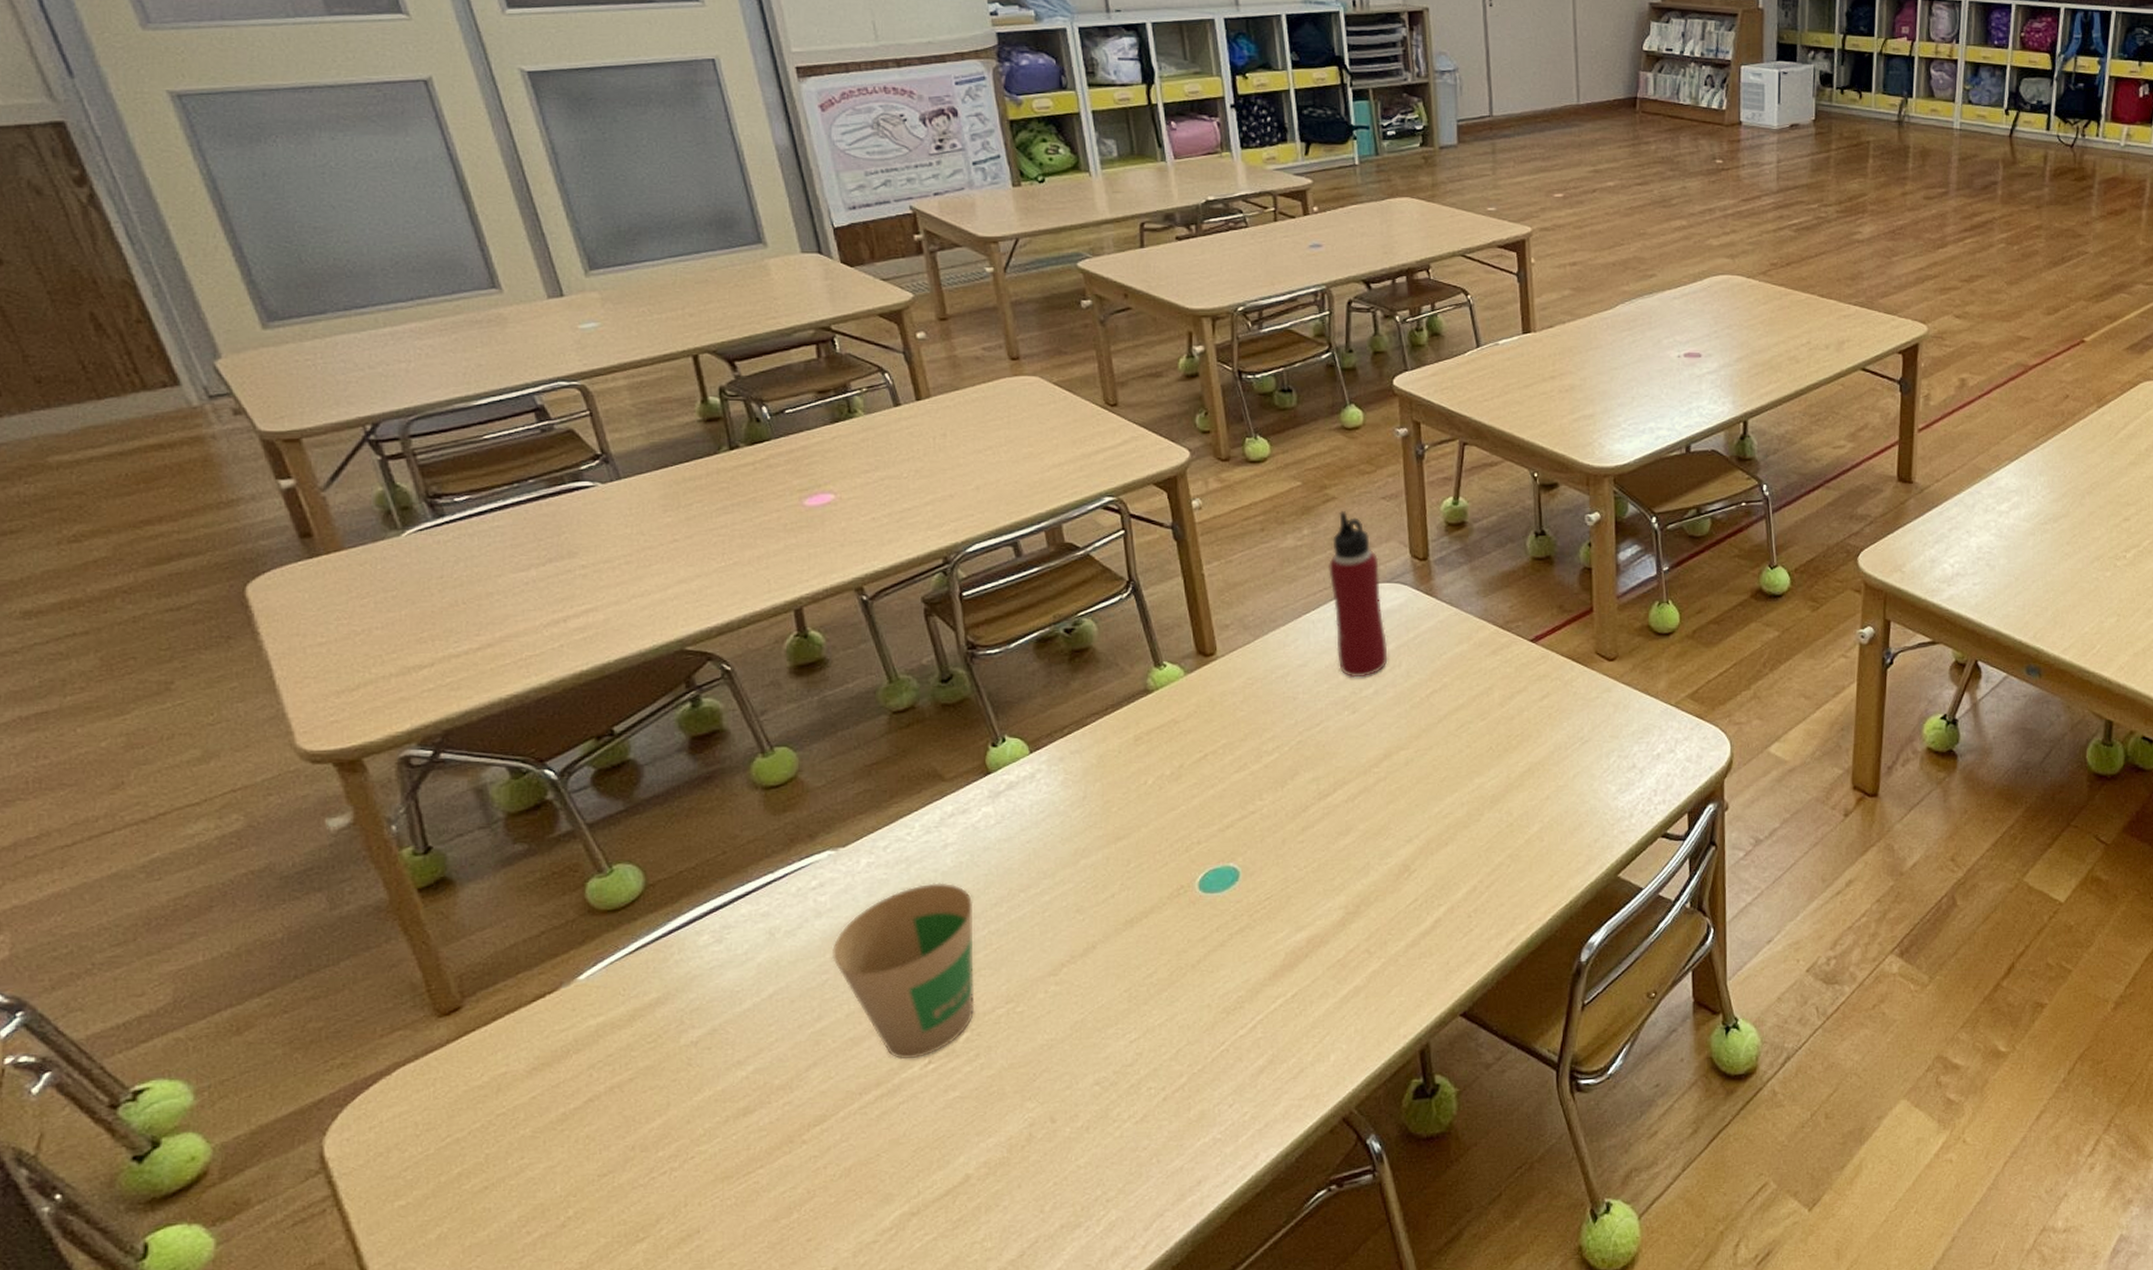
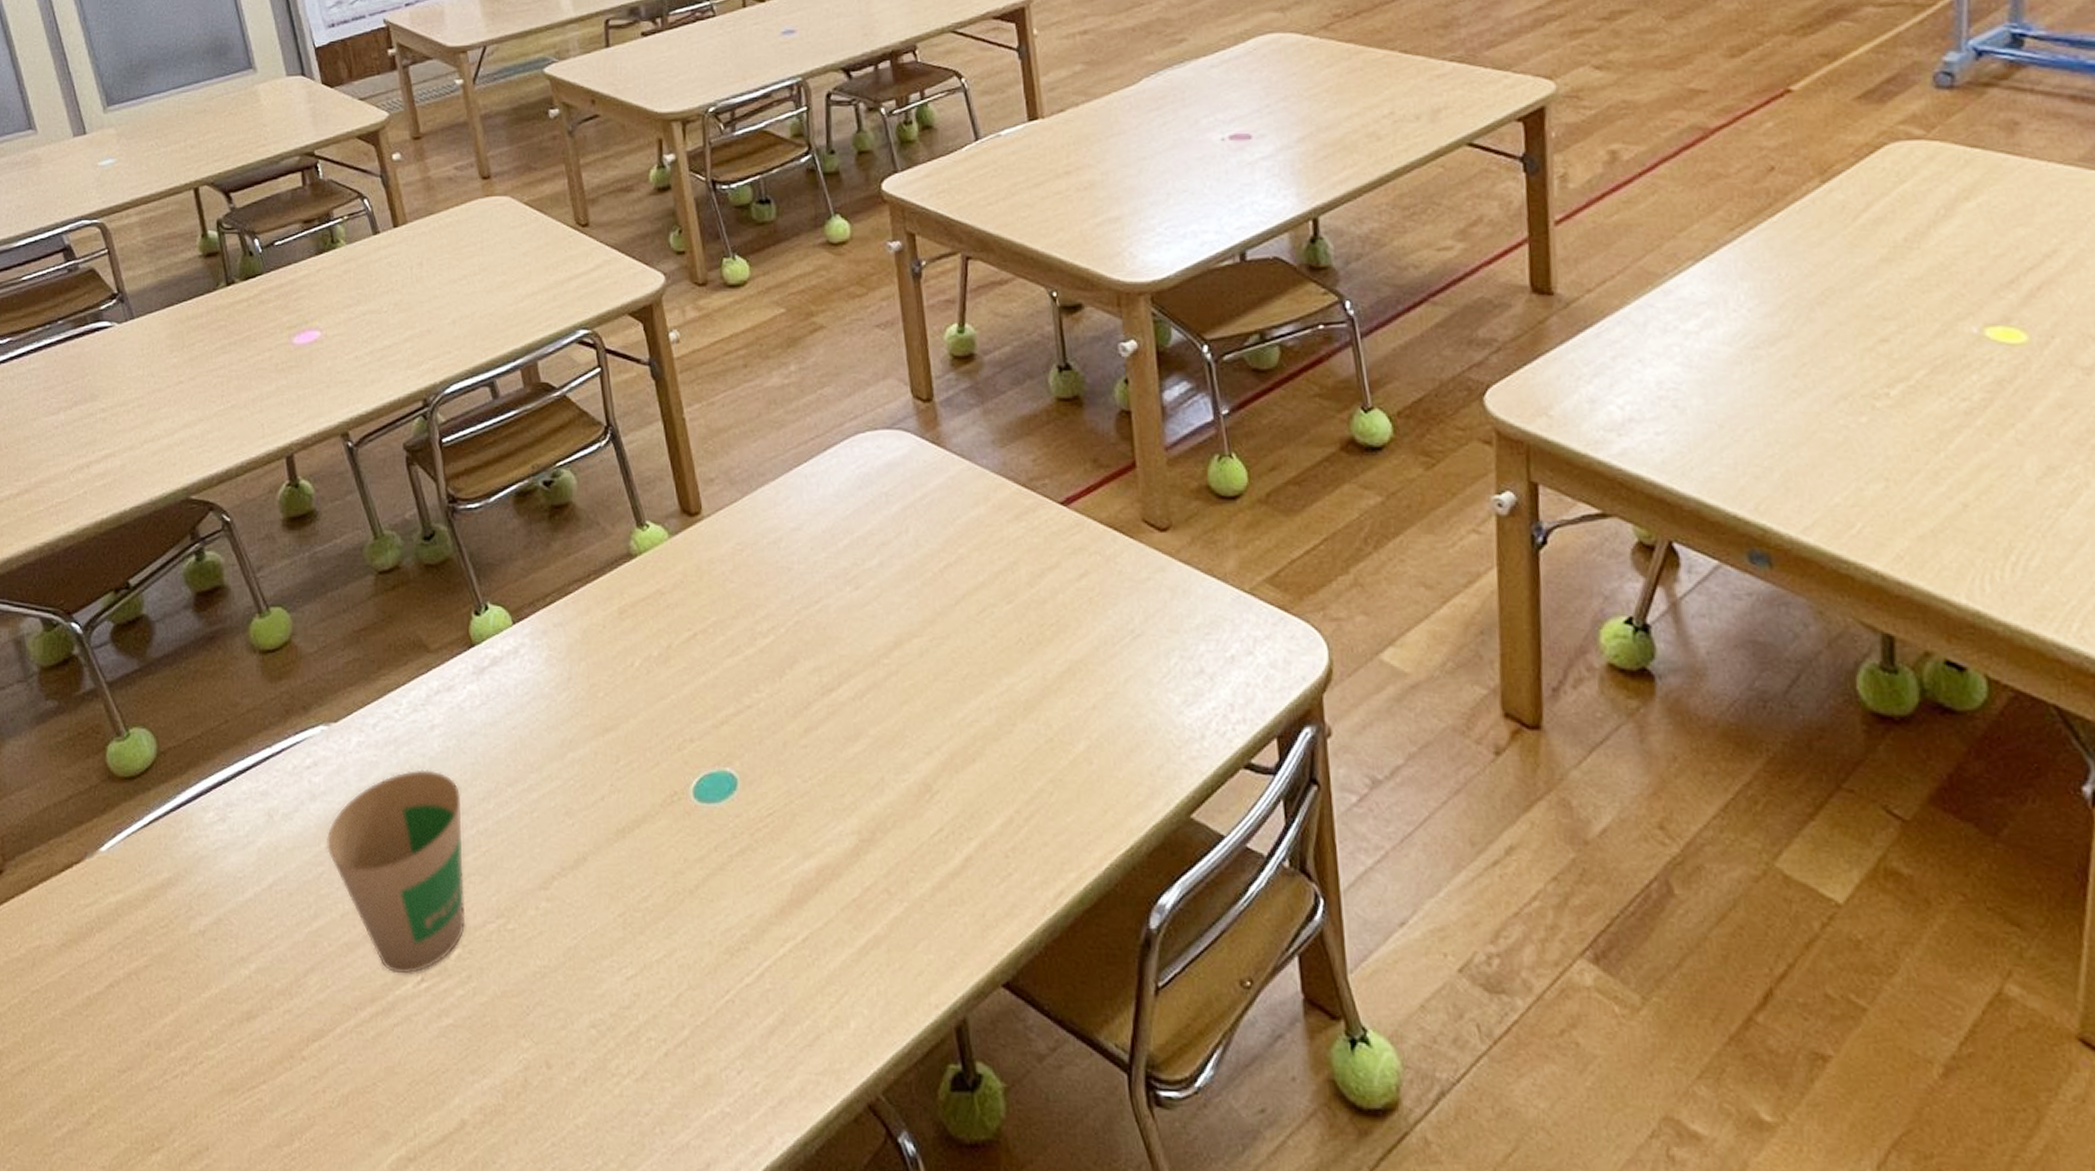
water bottle: present [1329,510,1388,678] -> none [820,341,893,546]

